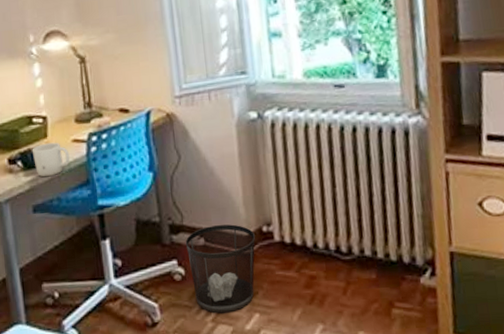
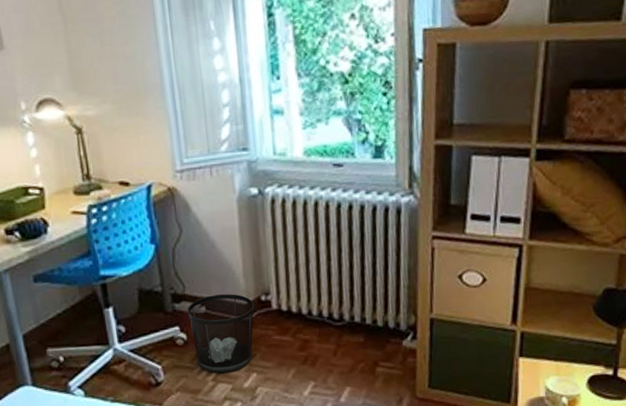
mug: present [32,142,70,177] -> none [29,213,70,247]

